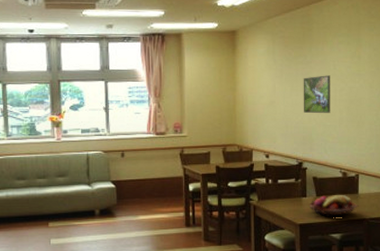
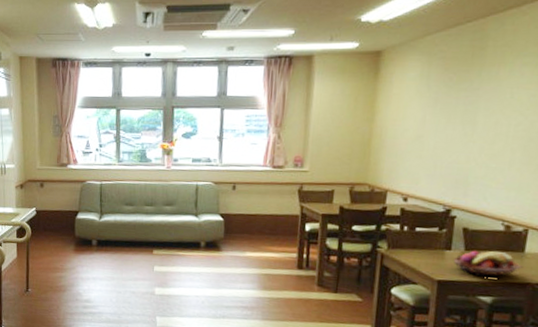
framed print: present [303,75,331,113] -> none [460,105,505,153]

